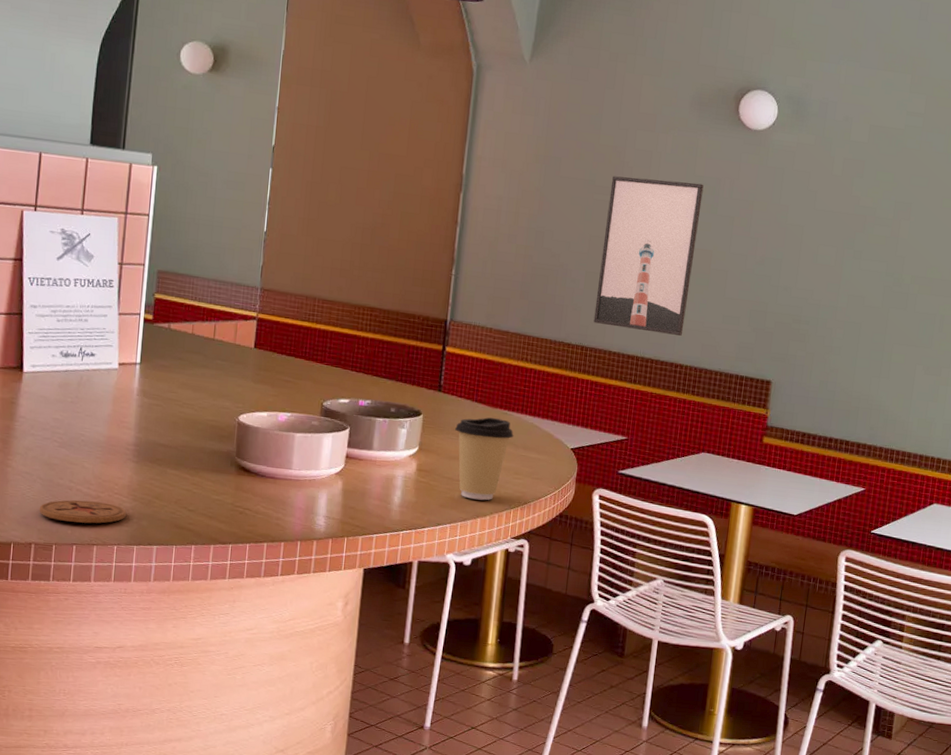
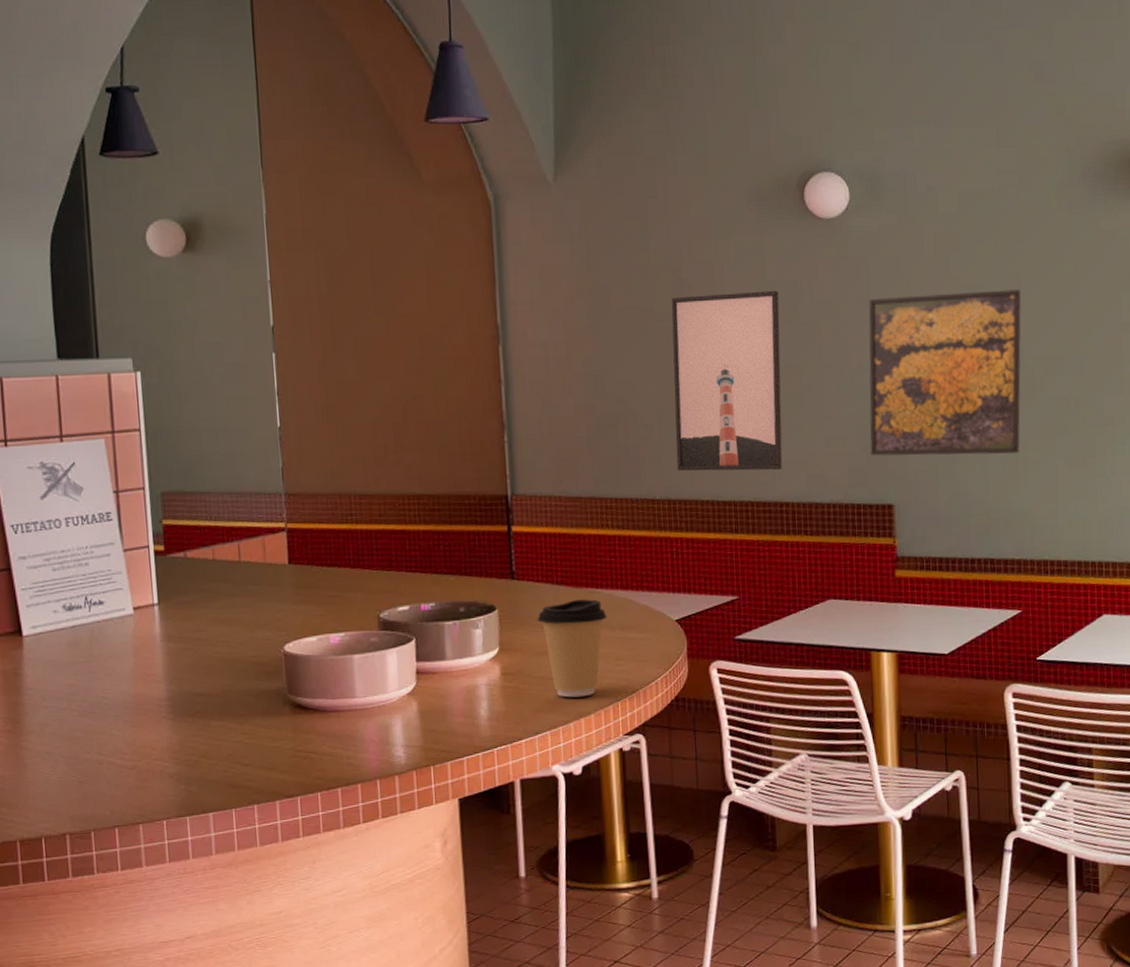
coaster: present [39,500,127,524] -> none [67,772,172,802]
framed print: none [759,204,910,356] -> present [869,288,1022,456]

